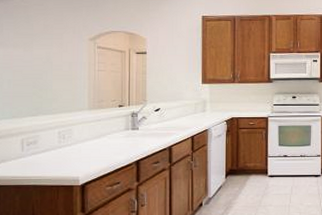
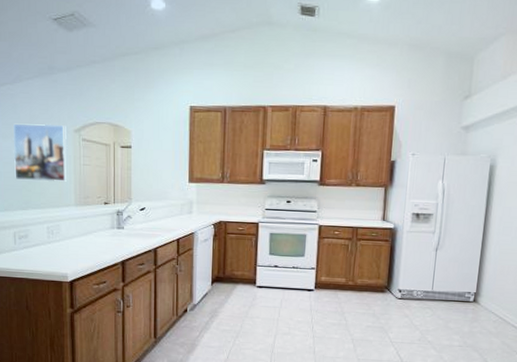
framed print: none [24,33,82,88] -> present [13,123,68,182]

